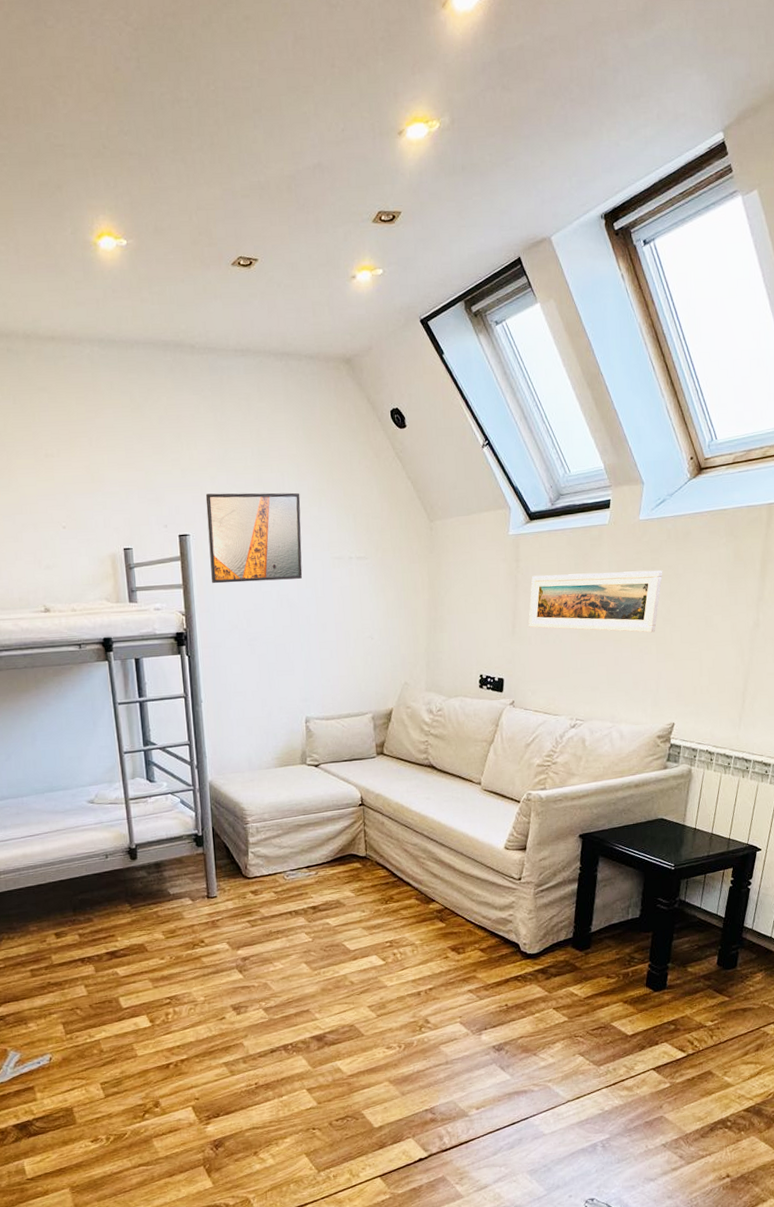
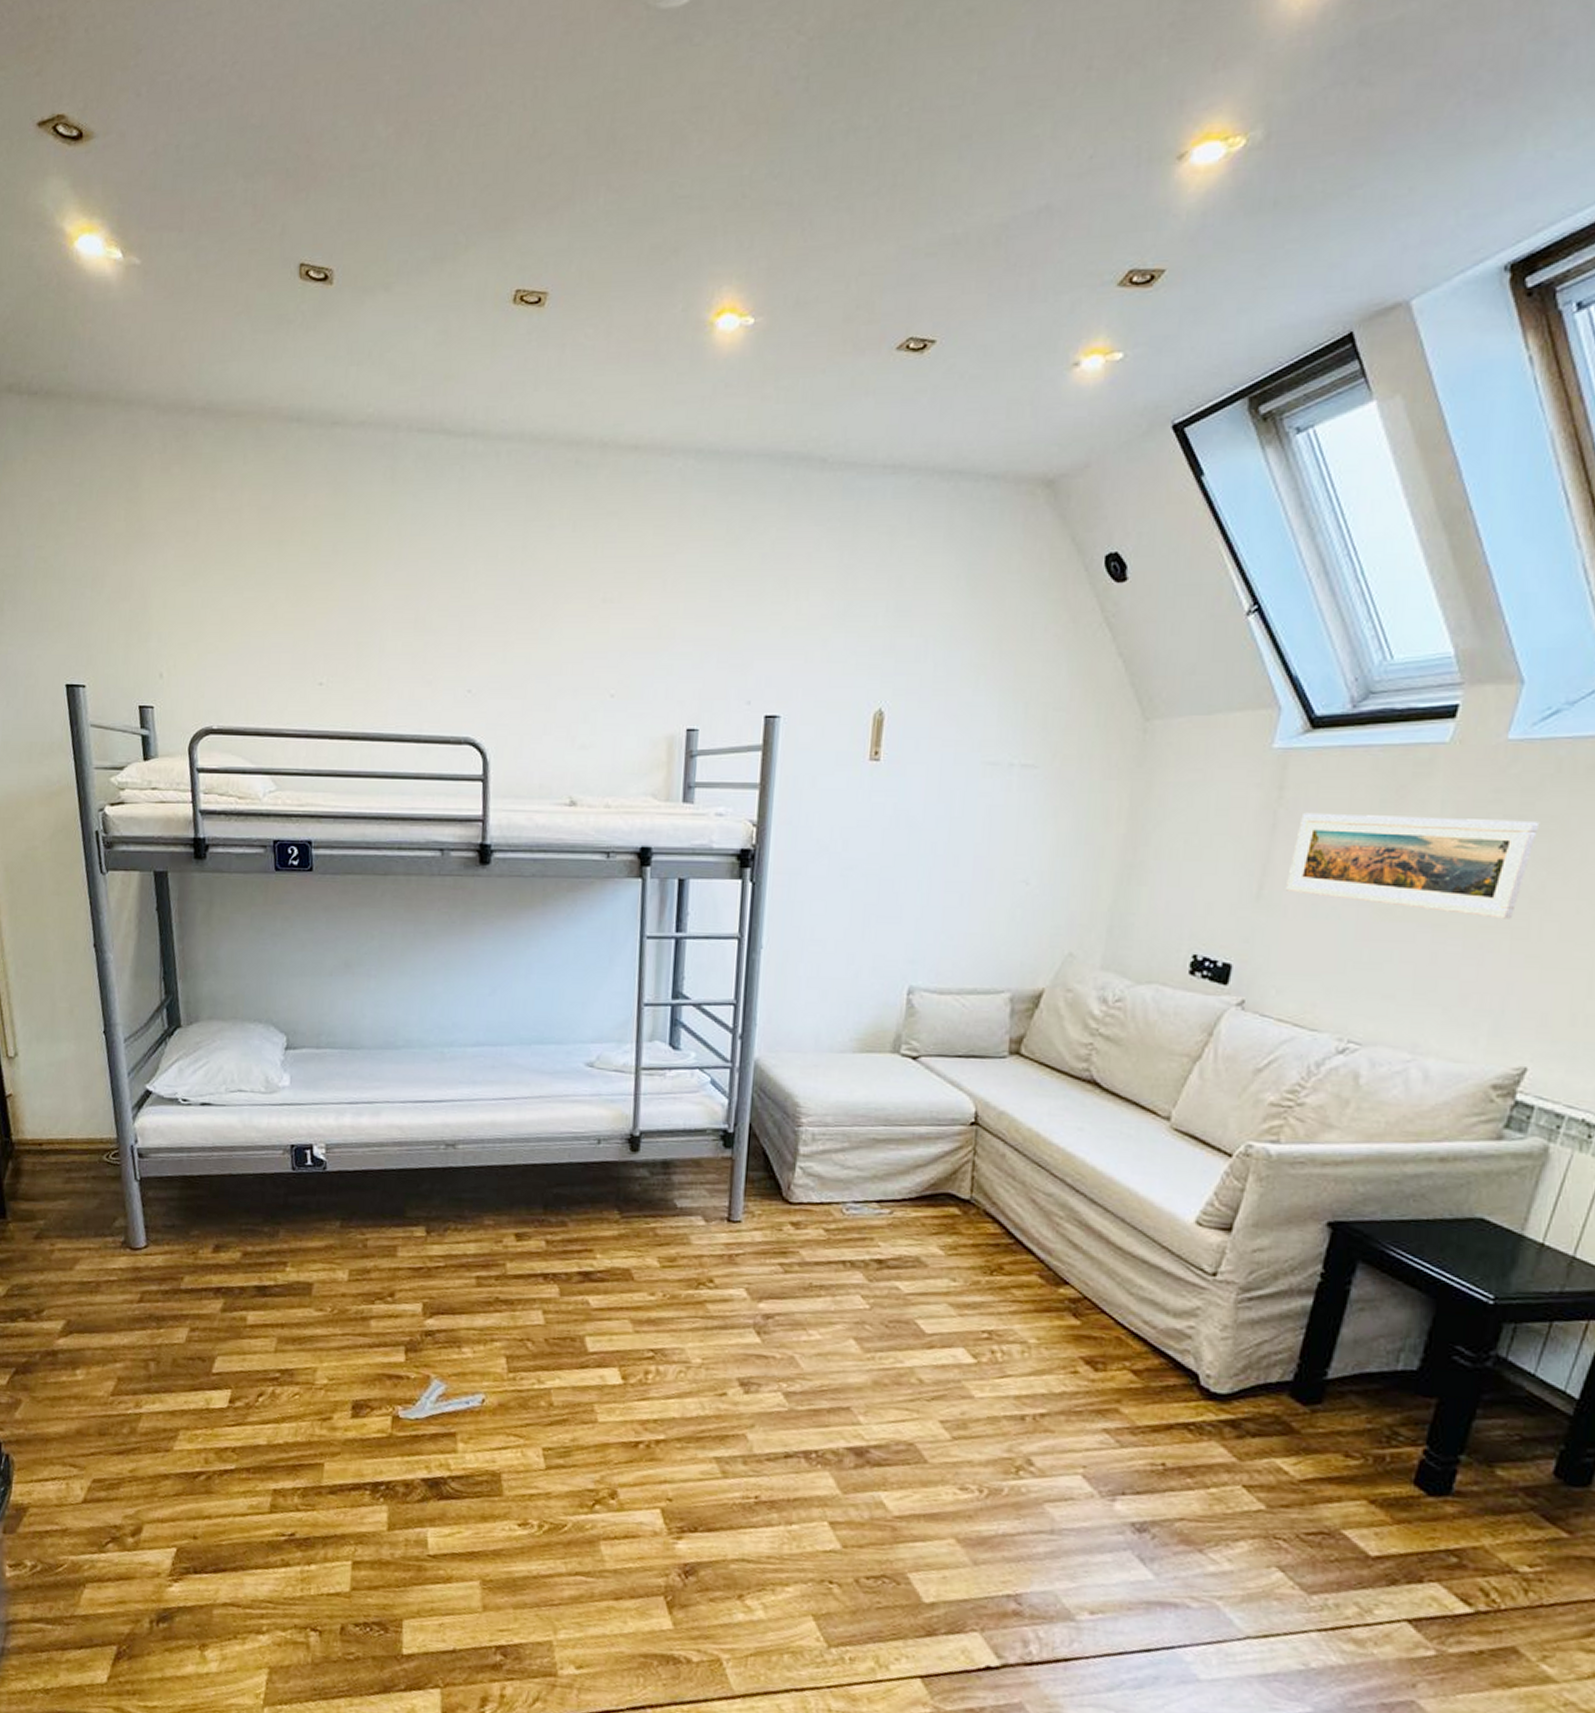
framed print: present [205,492,303,584] -> none [801,662,949,789]

